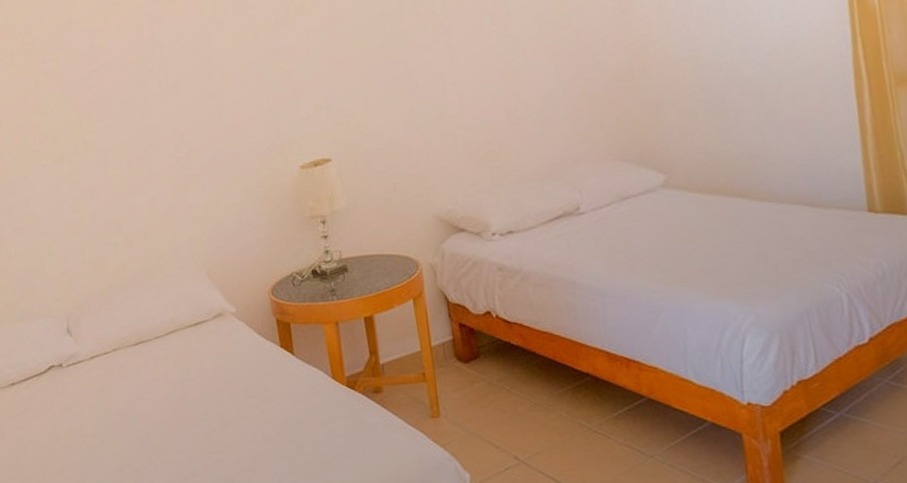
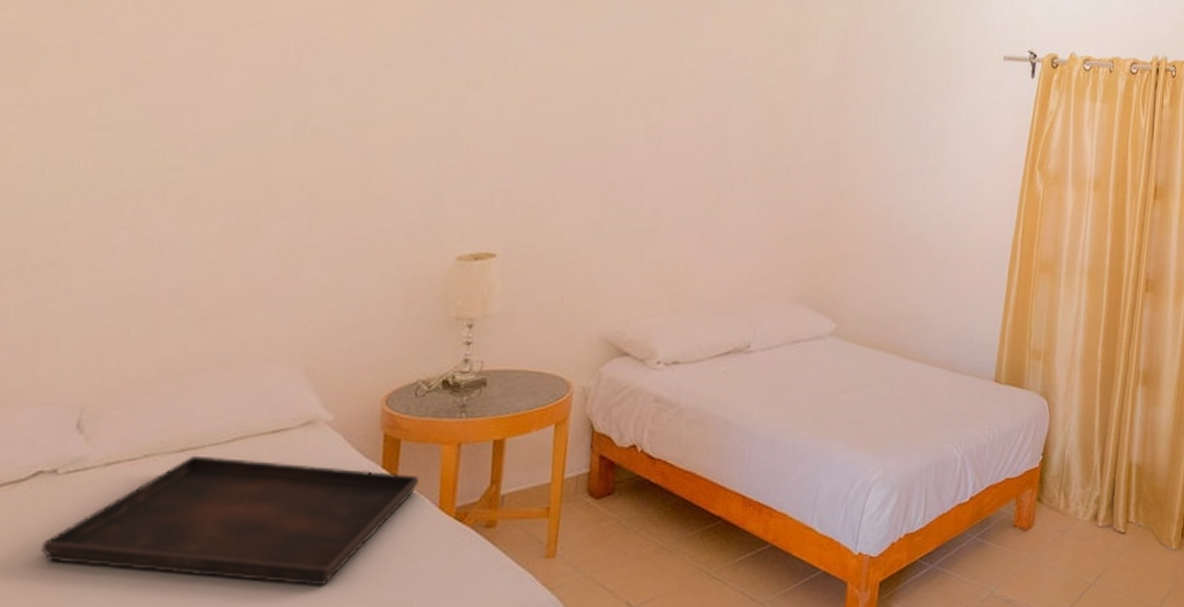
serving tray: none [63,346,311,447] -> present [40,455,419,587]

